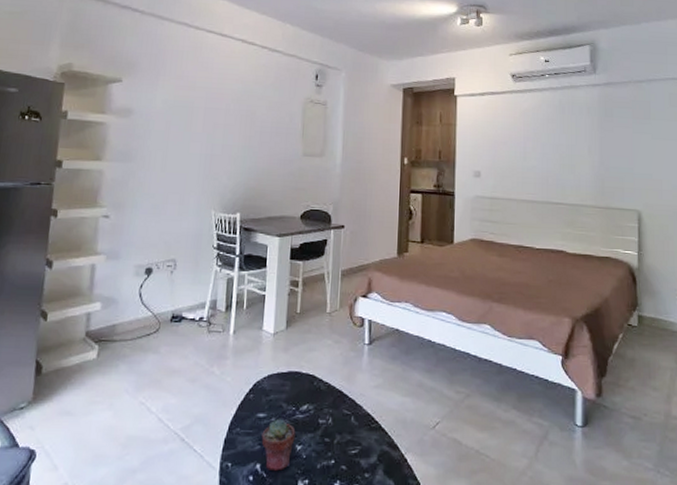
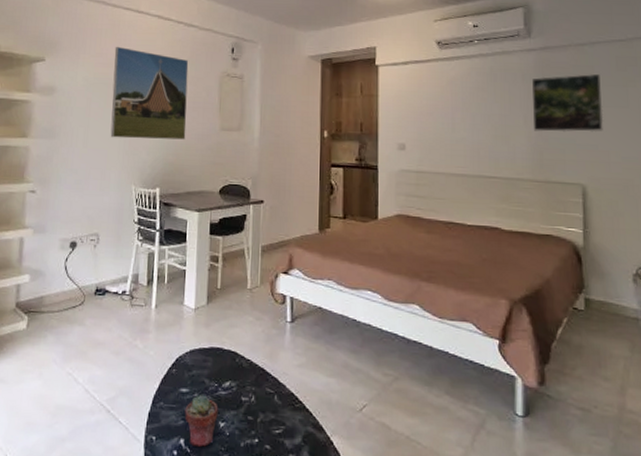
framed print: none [190,69,272,165] -> present [110,46,189,140]
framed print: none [595,108,658,163] -> present [531,73,604,132]

